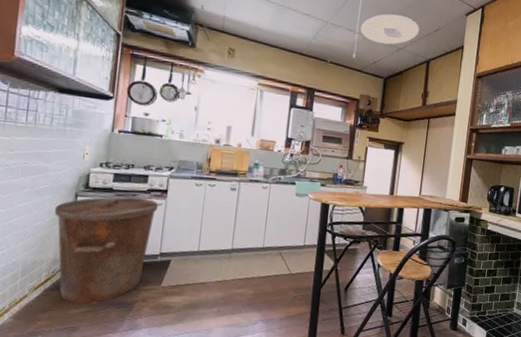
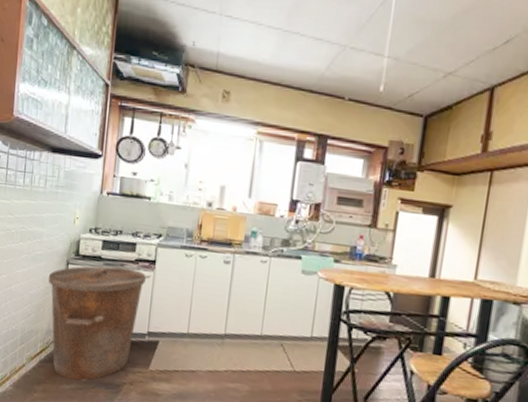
ceiling light: present [360,14,419,45] -> none [391,26,479,69]

